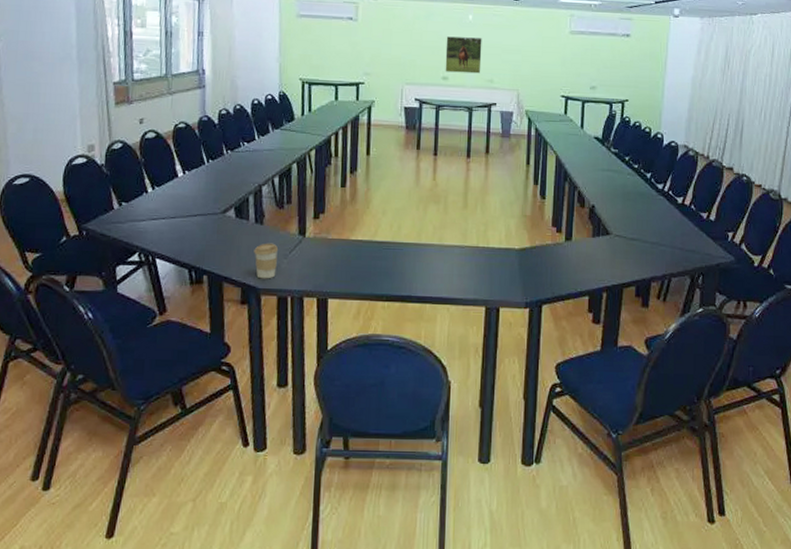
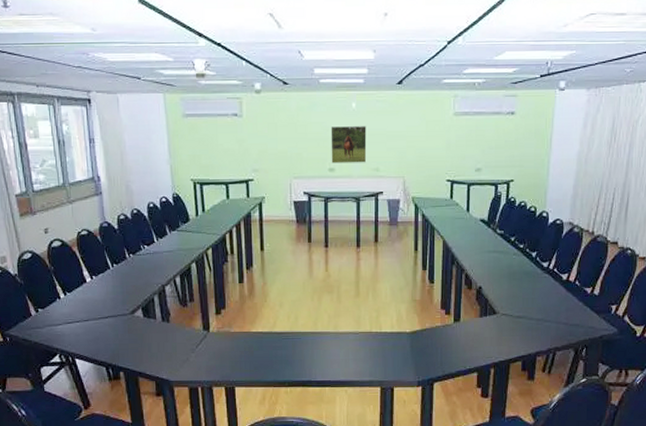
coffee cup: present [254,243,279,279] -> none [163,339,186,372]

